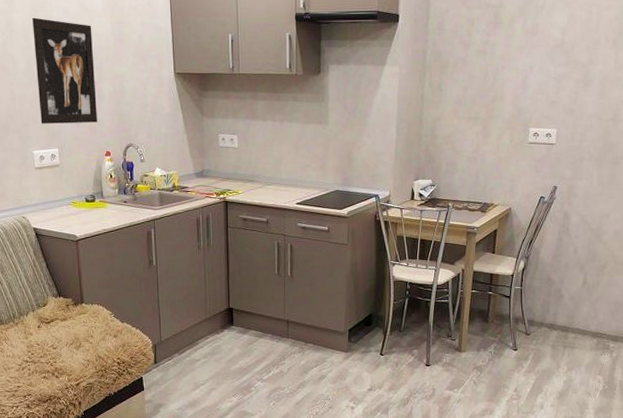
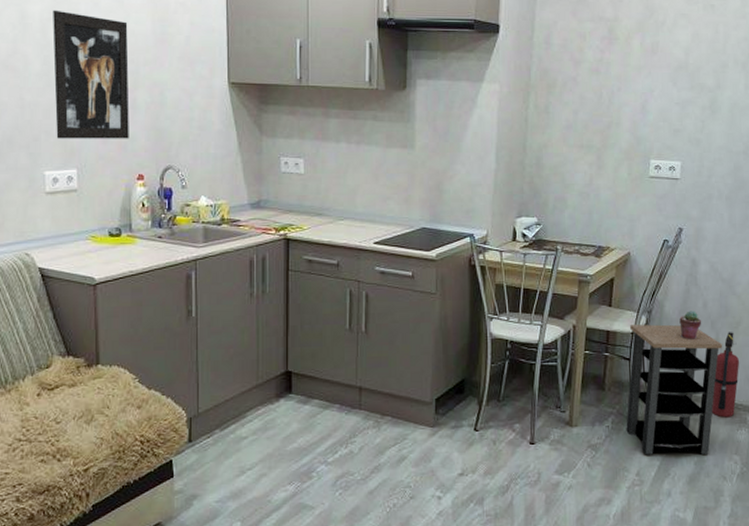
side table: none [506,268,590,375] -> present [626,324,723,455]
potted succulent: none [553,256,572,280] -> present [679,310,702,340]
fire extinguisher: none [579,274,605,345] -> present [711,332,740,418]

